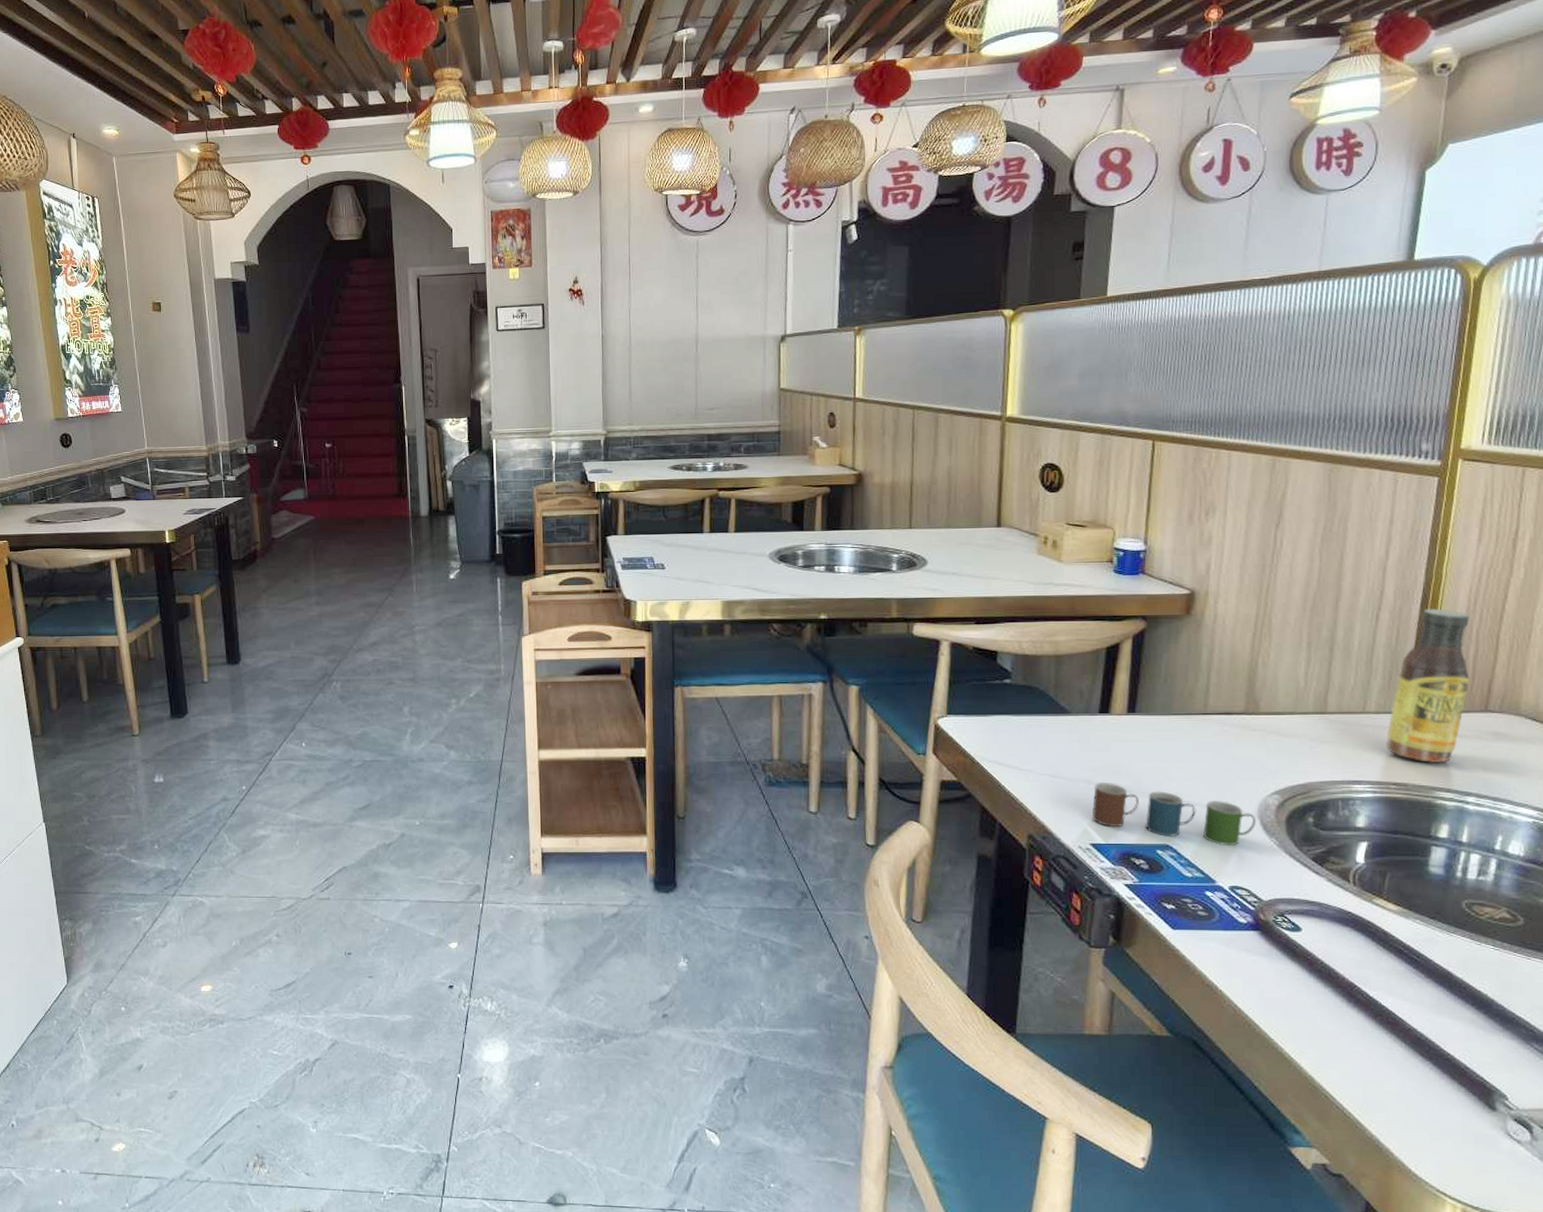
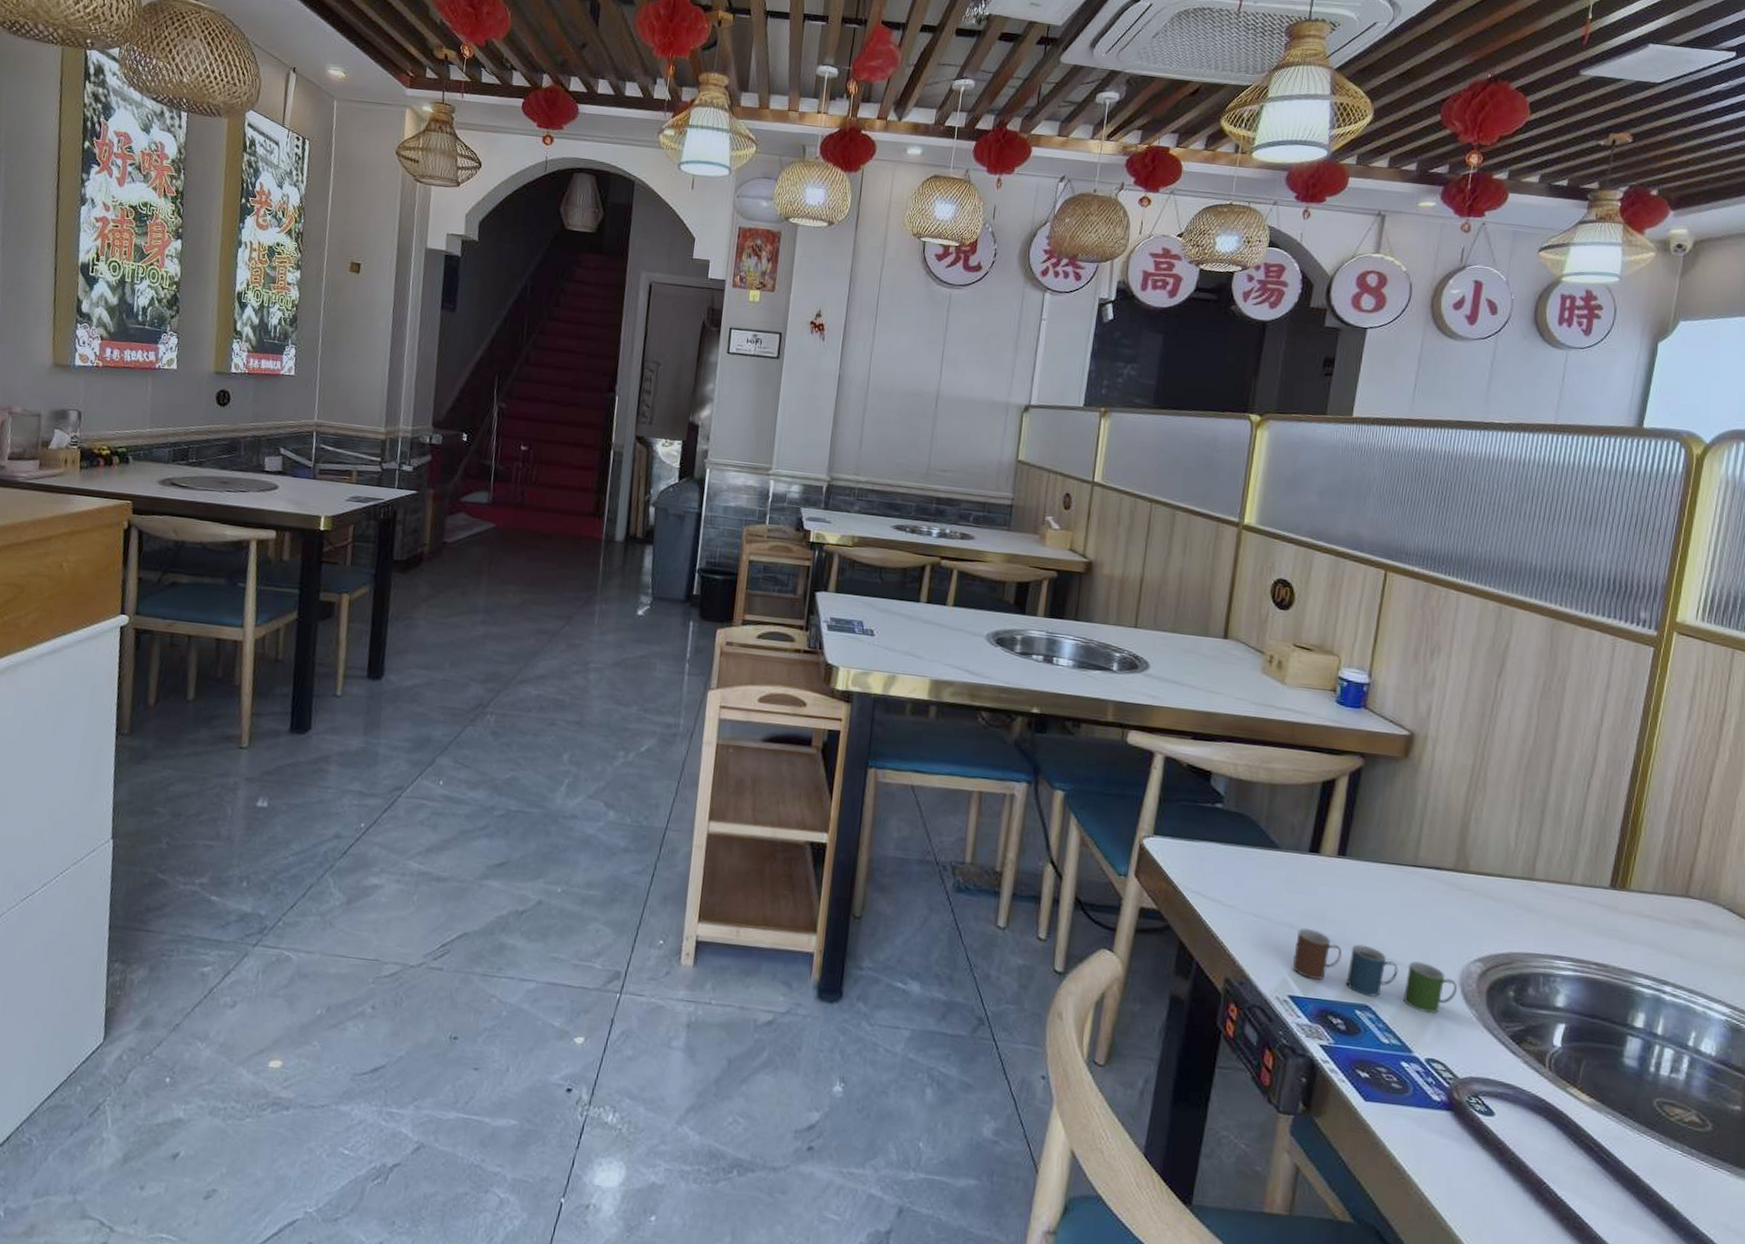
sauce bottle: present [1386,608,1470,763] -> none [1590,781,1675,947]

